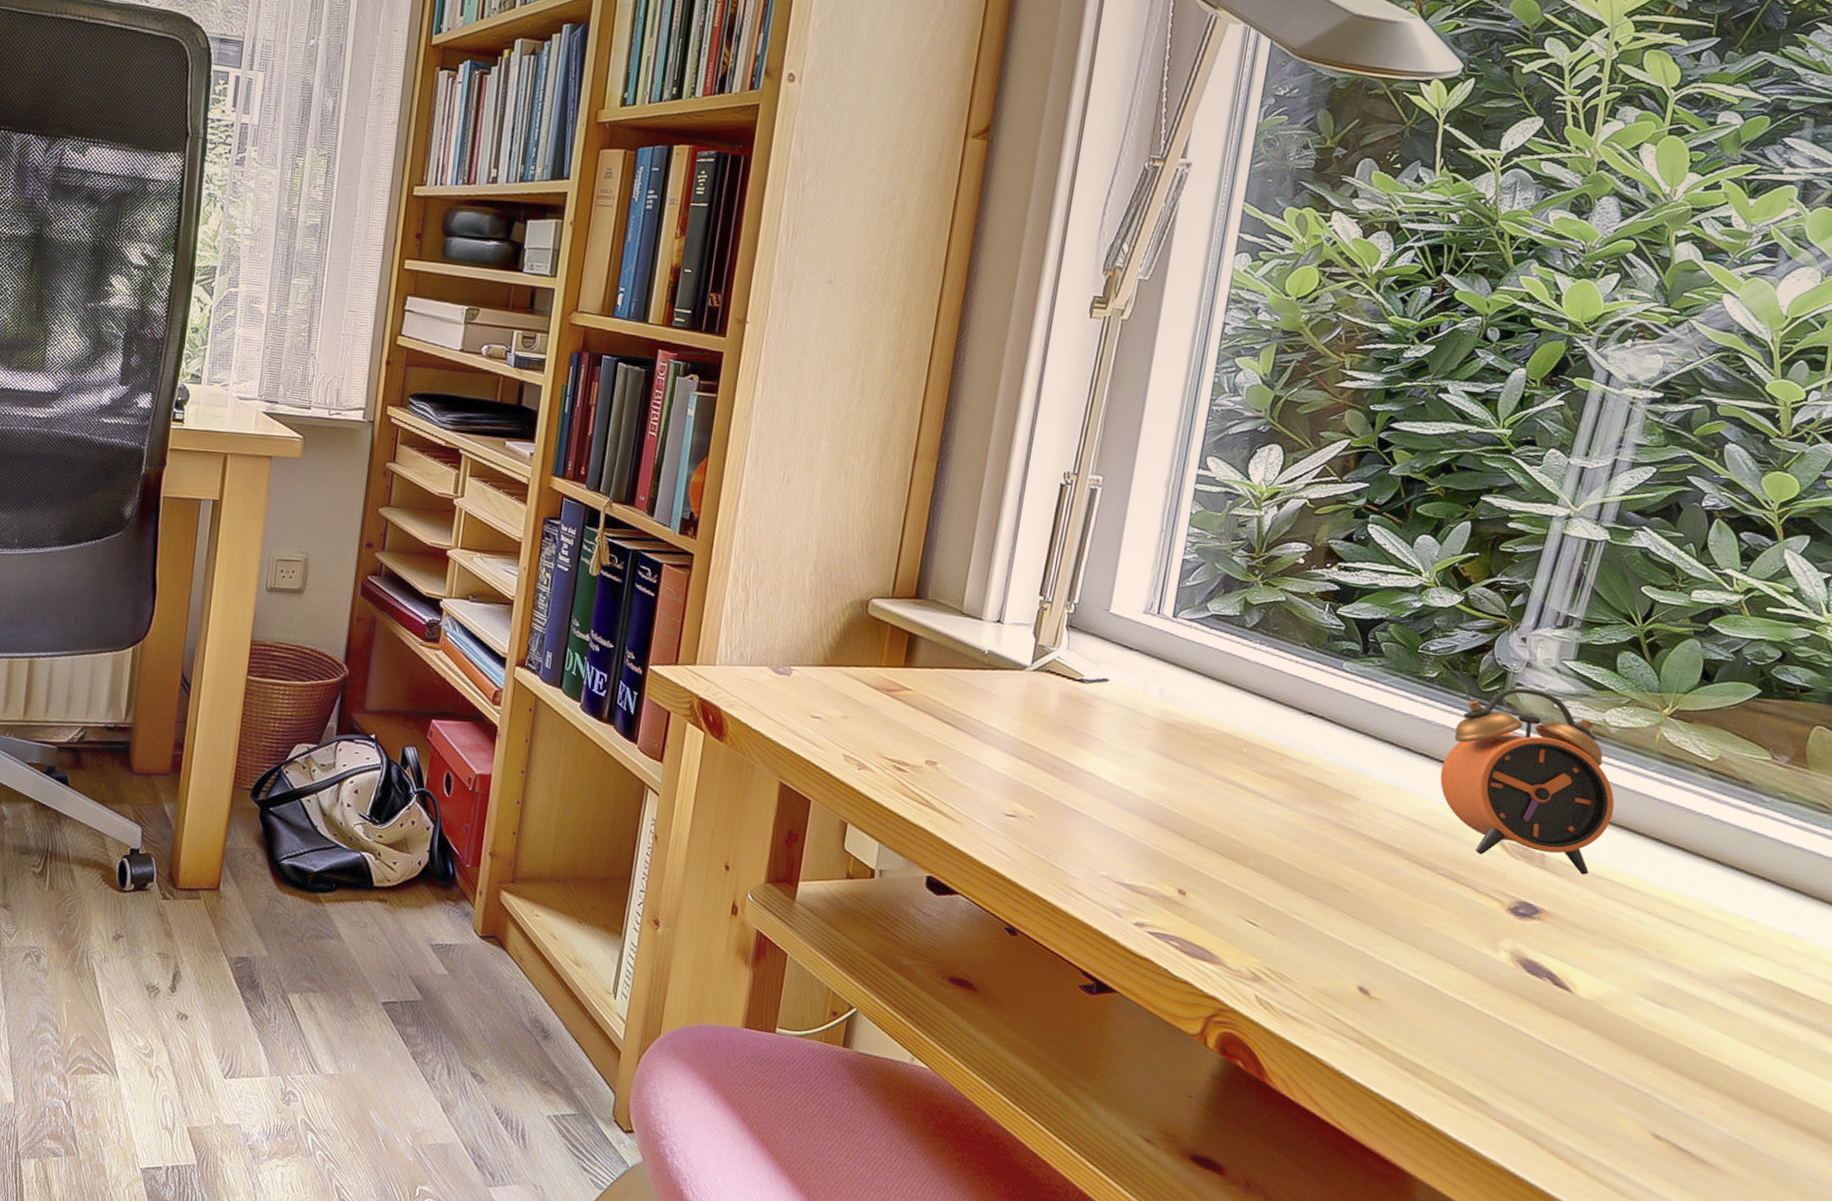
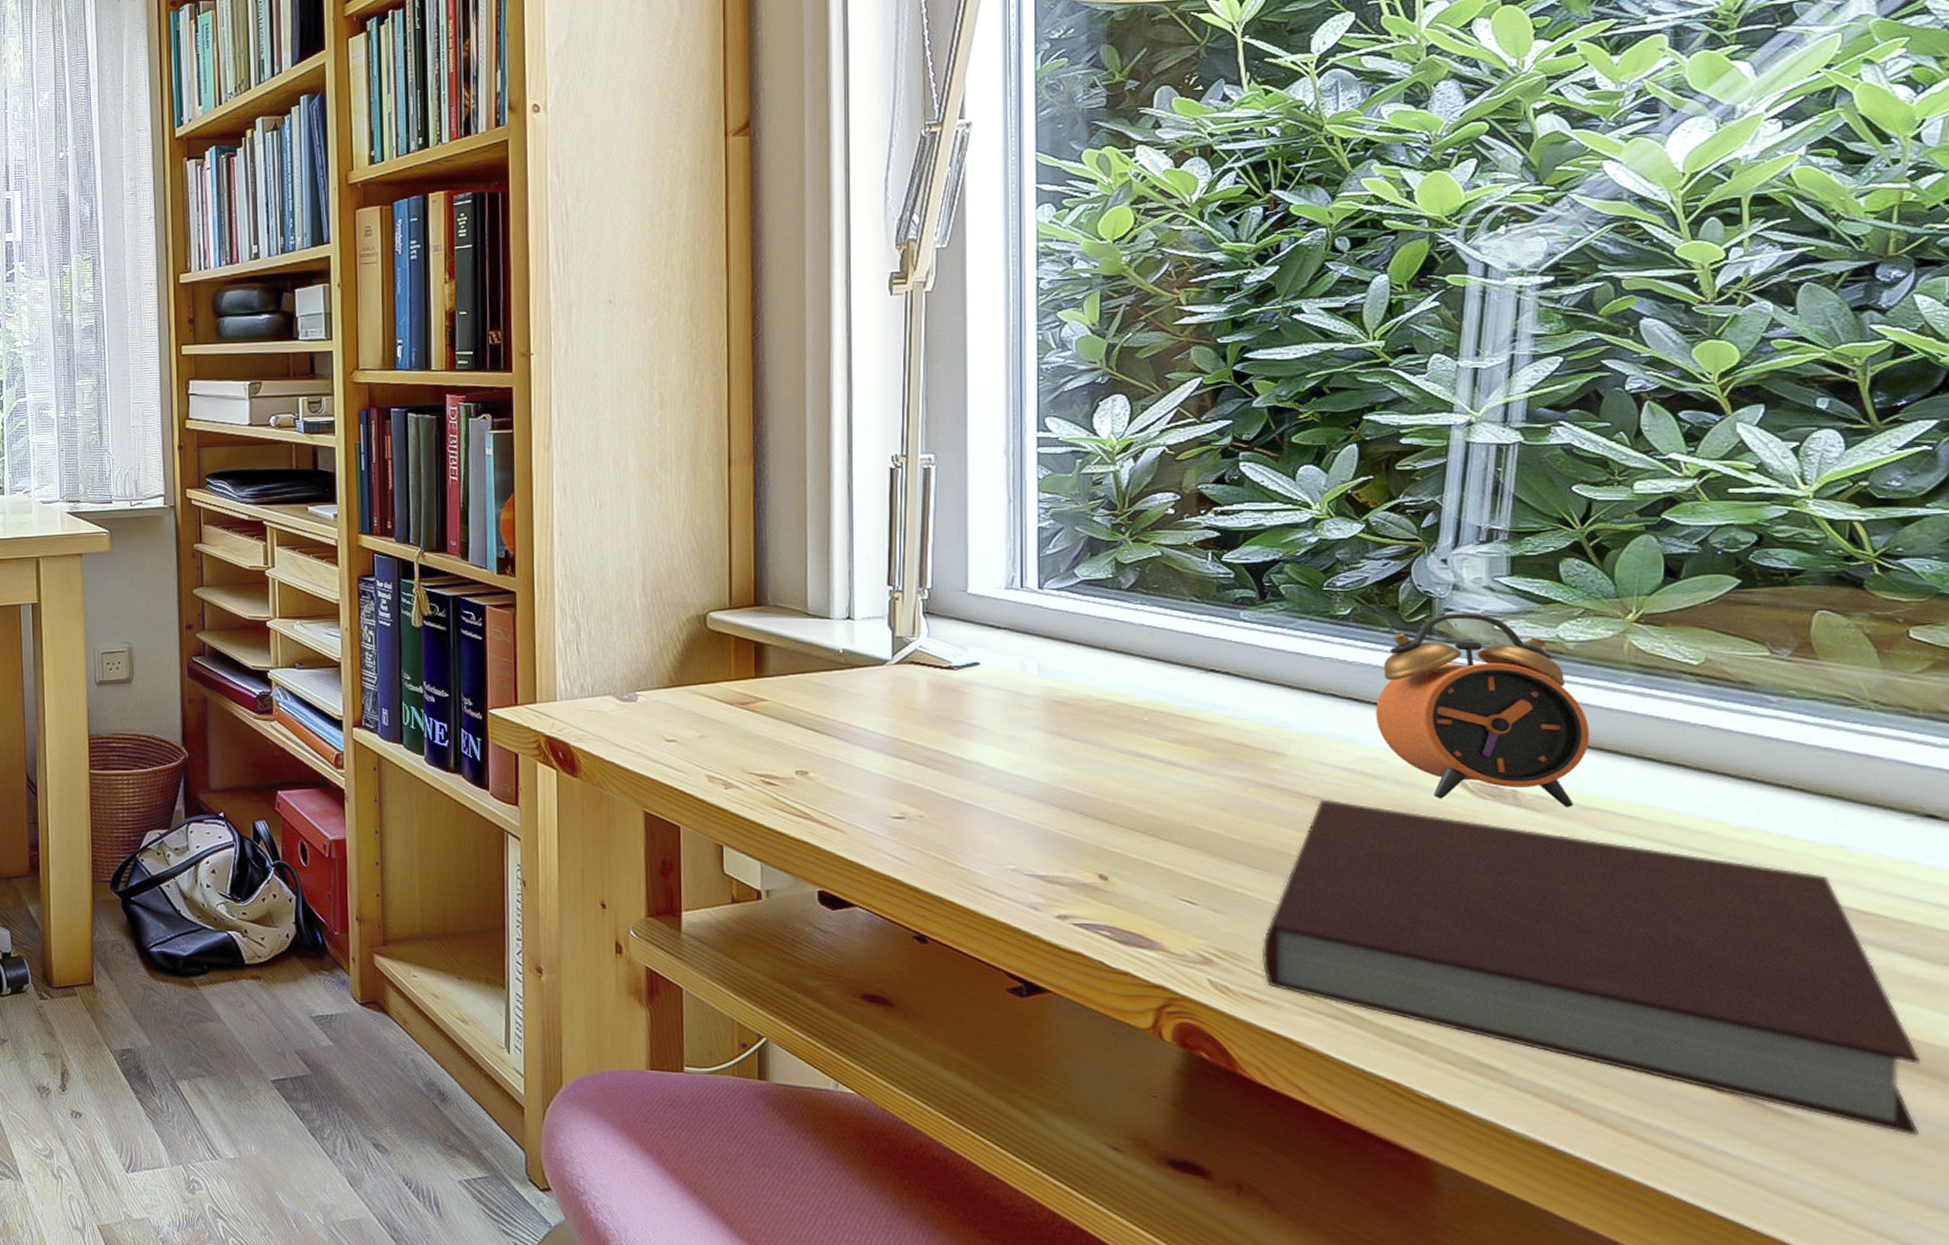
notebook: none [1303,843,1821,1191] -> present [1261,799,1922,1136]

